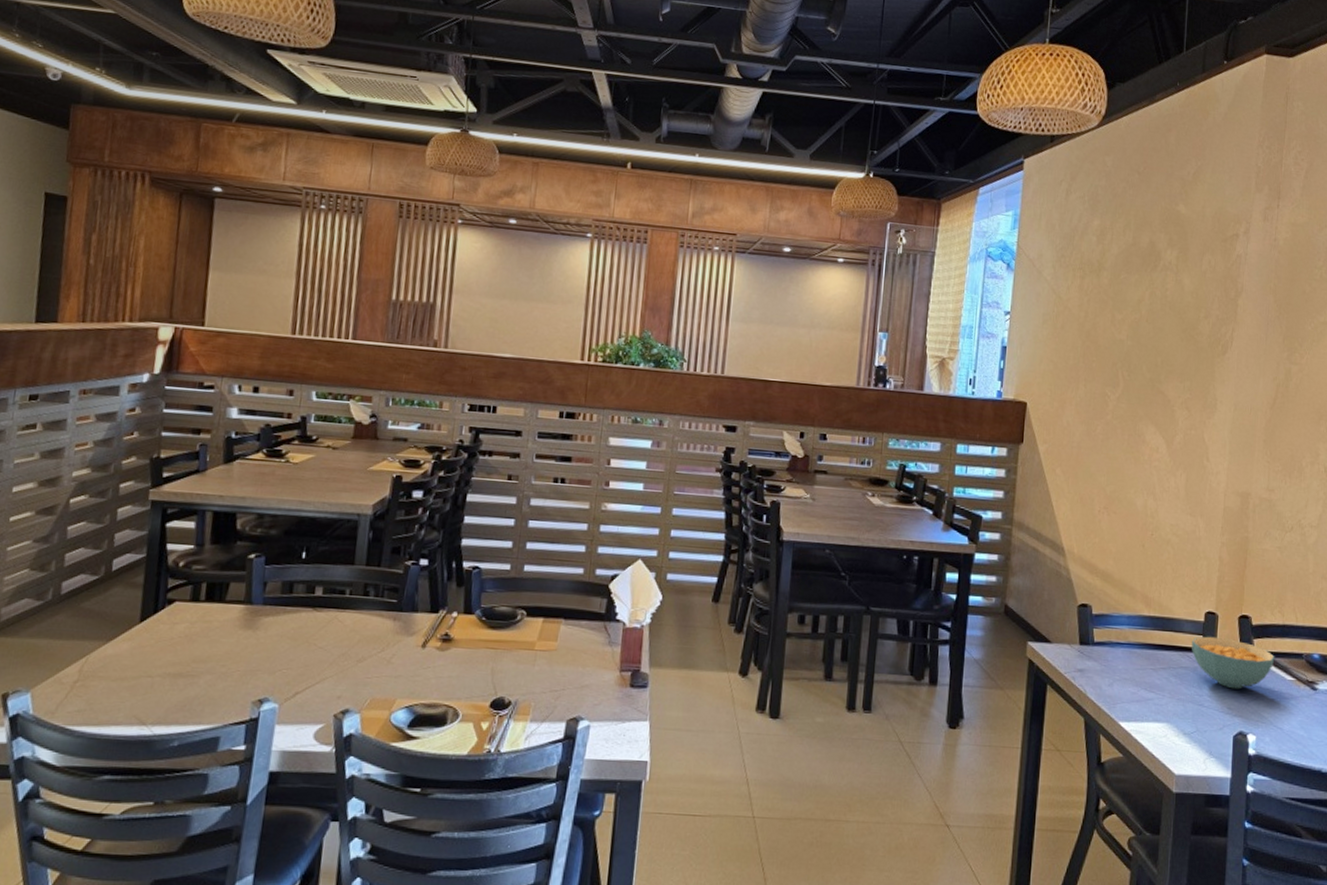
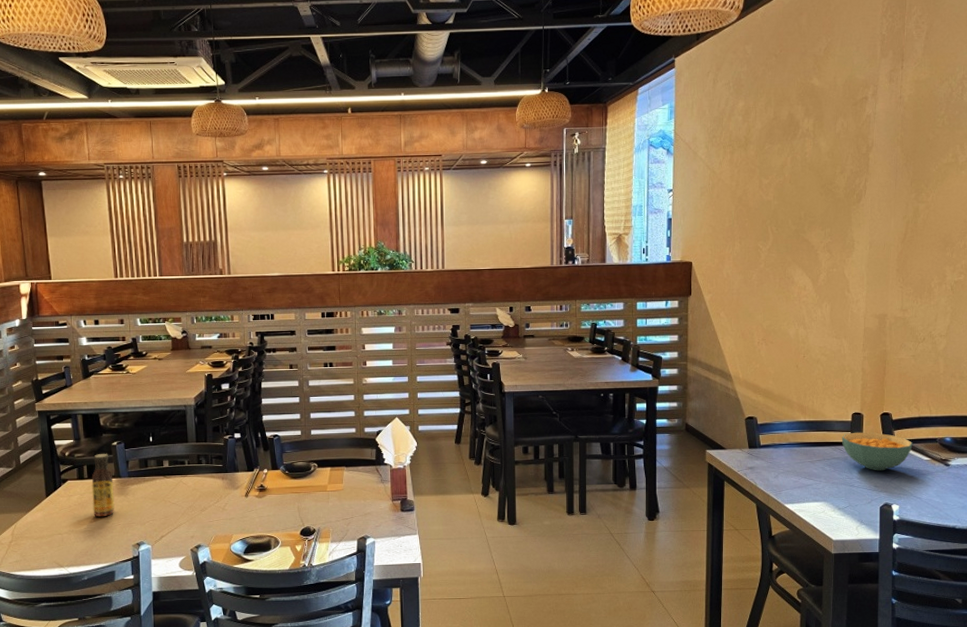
sauce bottle: none [204,568,241,658] -> present [91,454,115,517]

